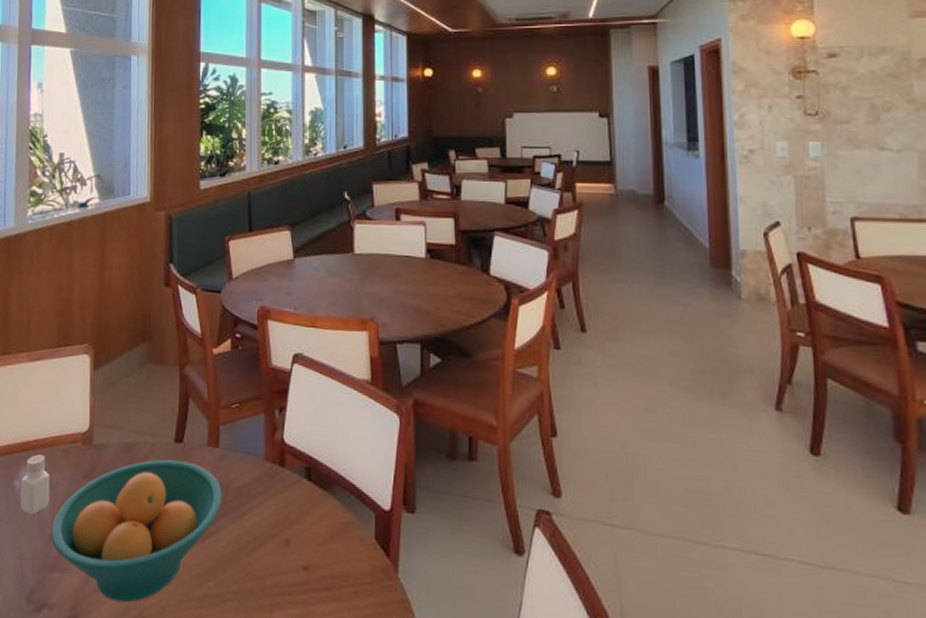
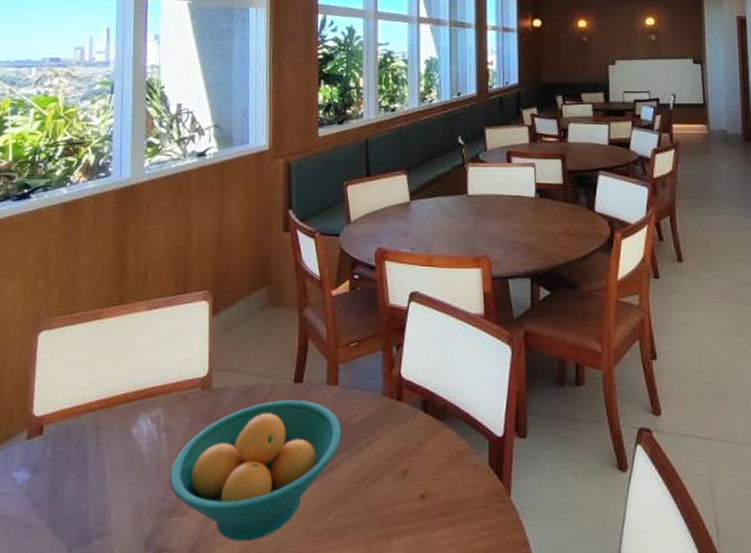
pepper shaker: present [20,454,50,515] -> none [137,401,169,461]

